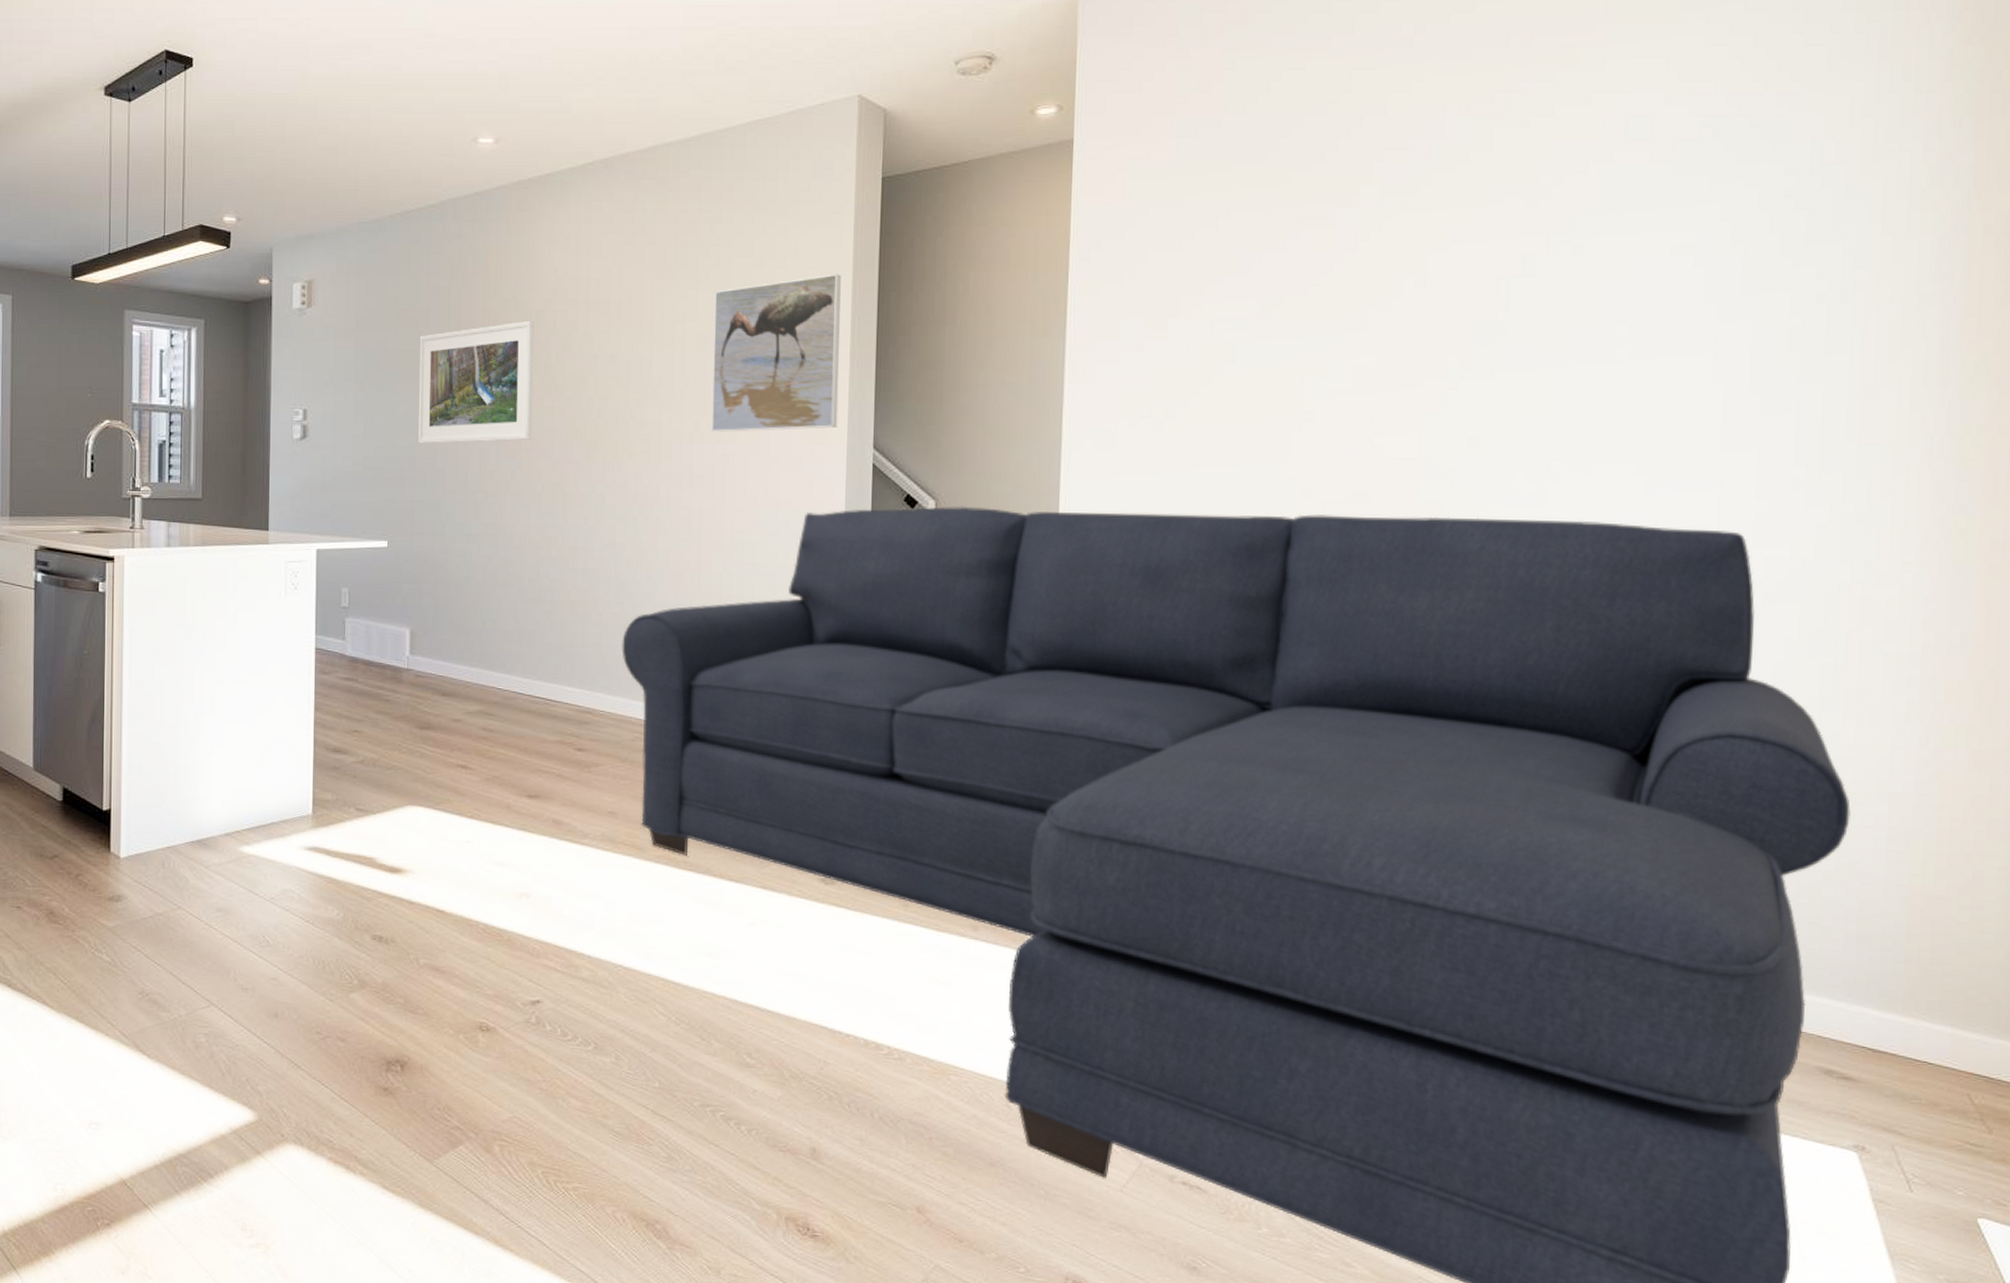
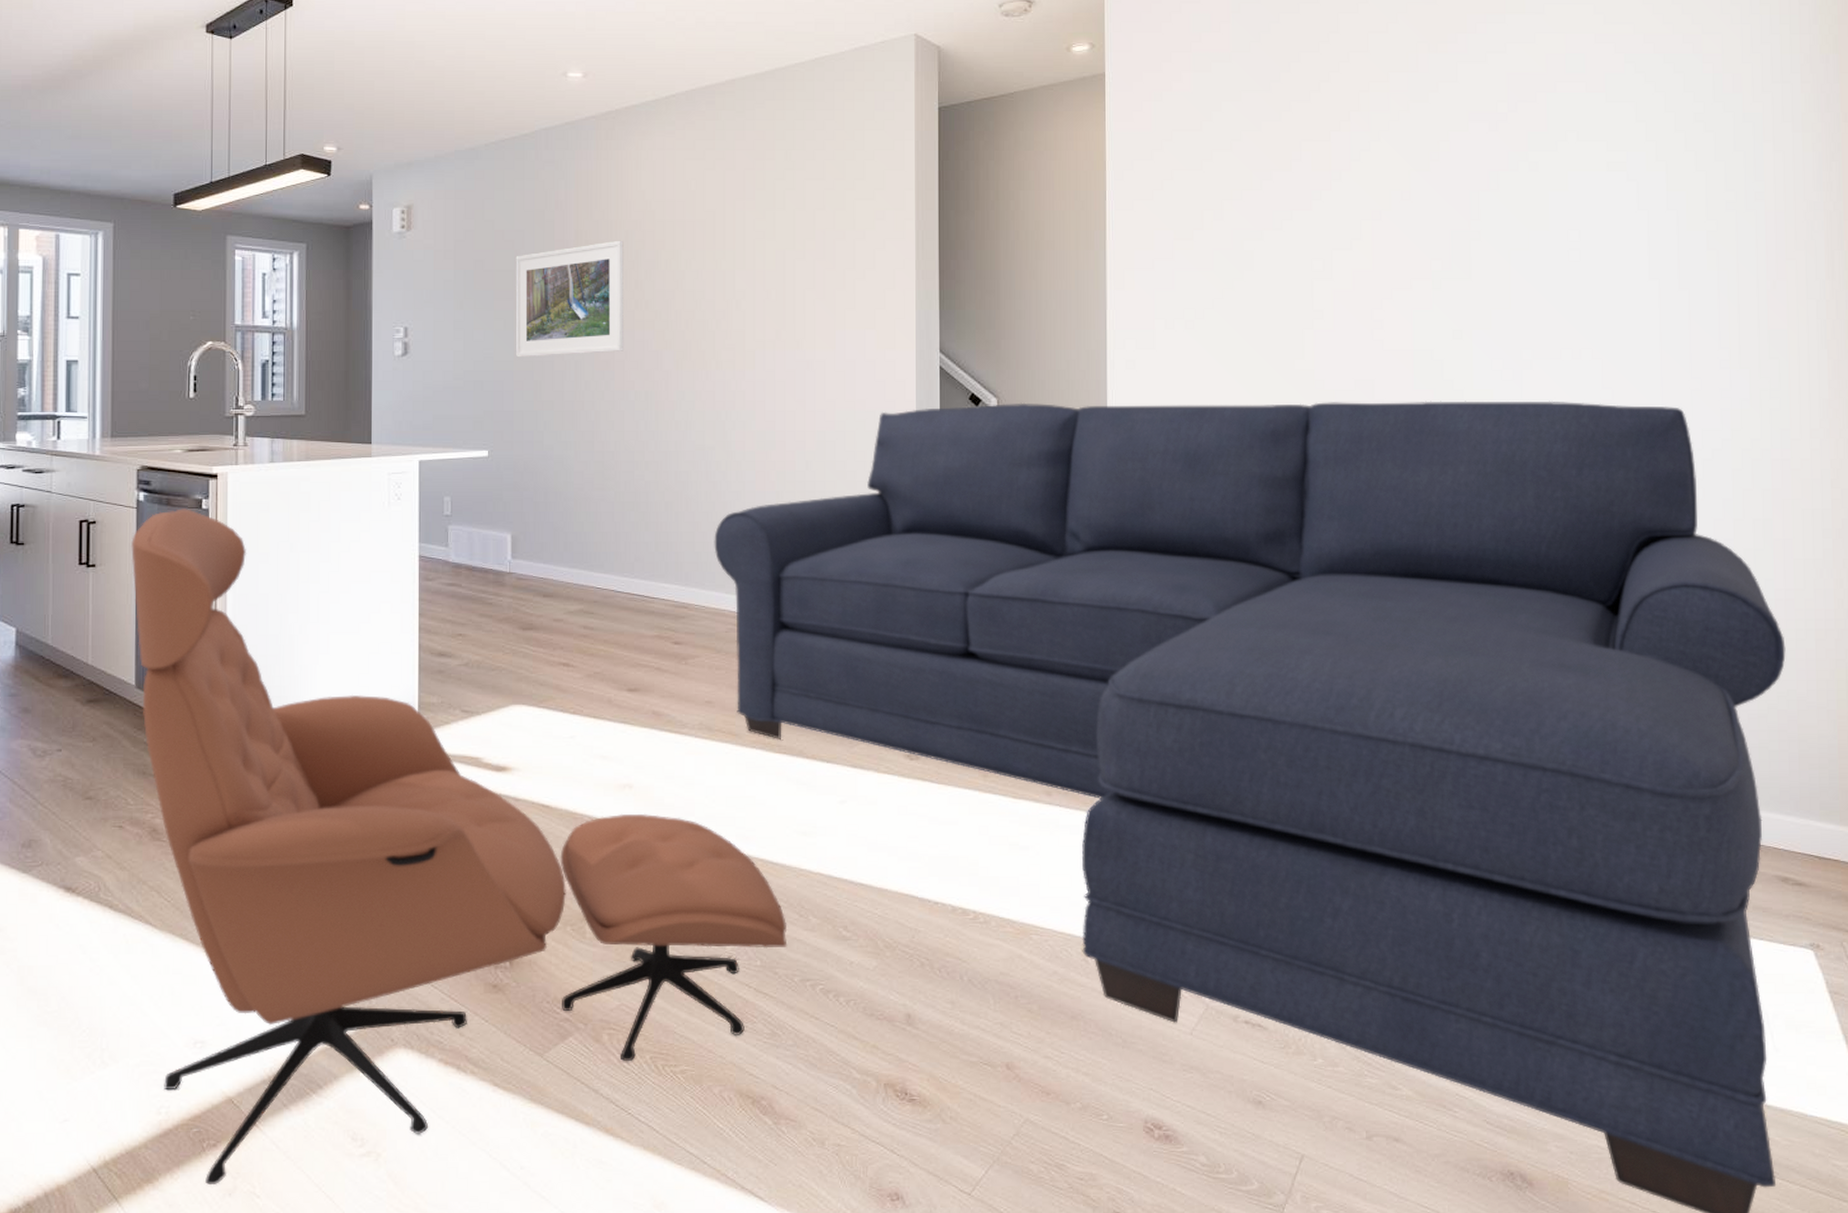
armchair: none [29,591,689,1263] -> present [131,508,788,1184]
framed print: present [711,274,841,432] -> none [790,194,907,340]

